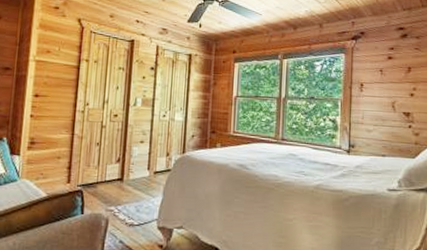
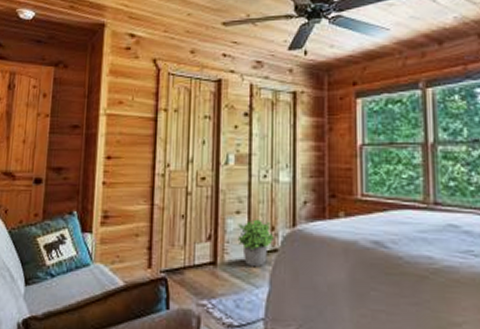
potted plant: none [140,147,168,183] -> present [237,219,274,268]

